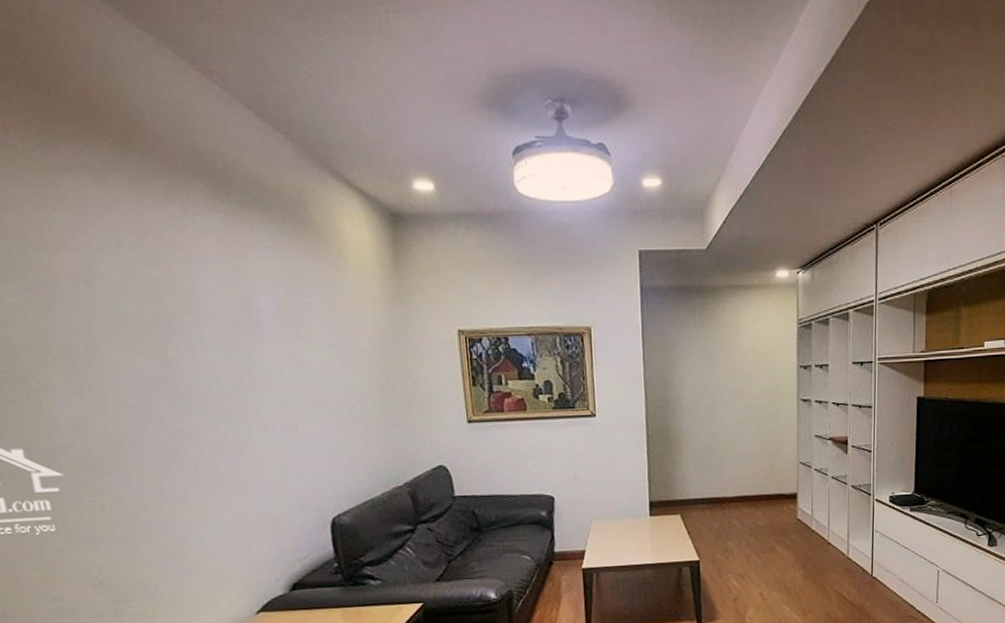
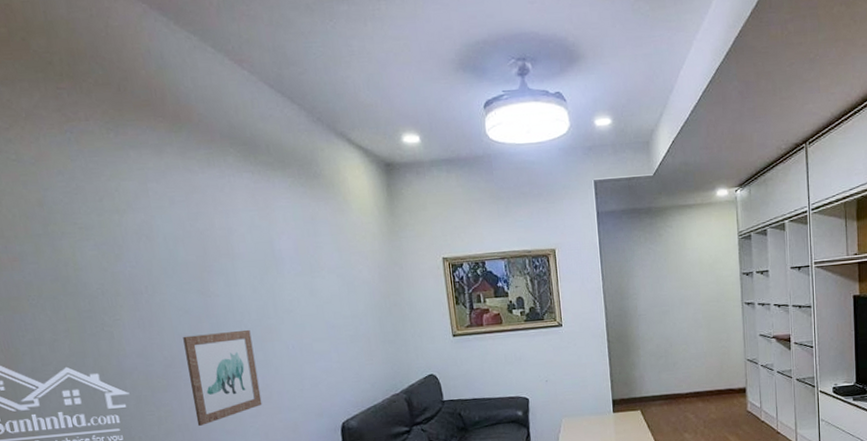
wall art: none [133,403,234,516] -> present [183,329,262,426]

